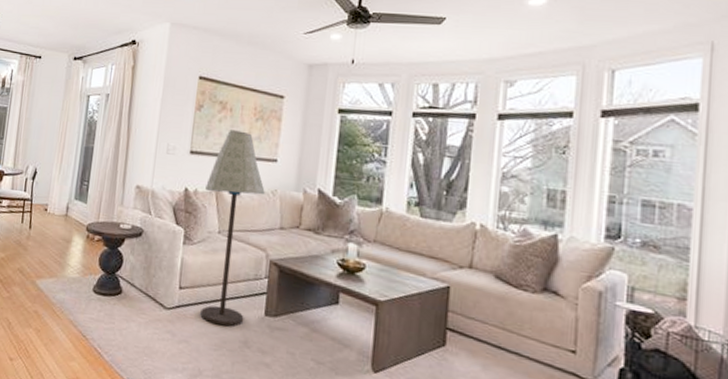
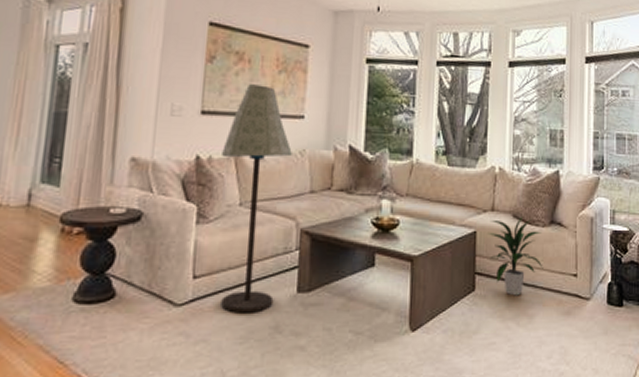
indoor plant: none [463,278,531,361] -> present [488,217,543,296]

